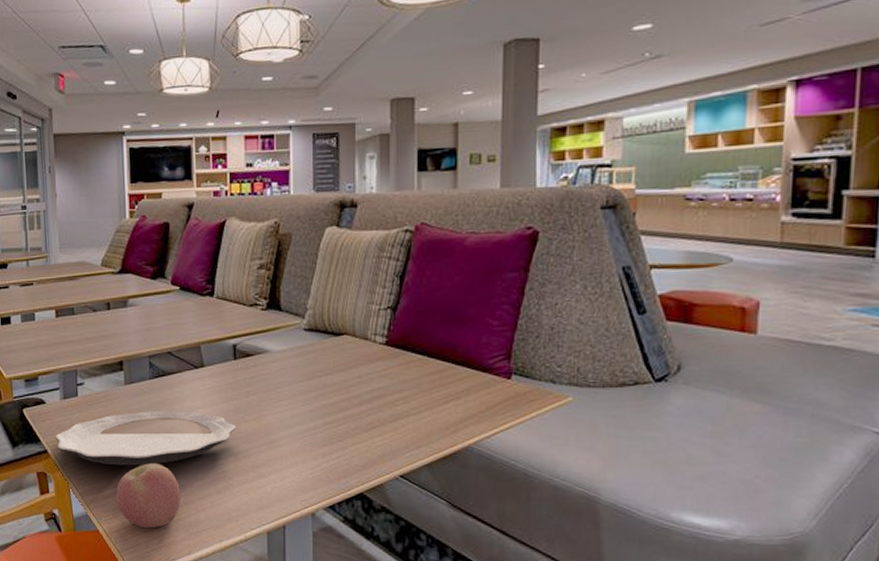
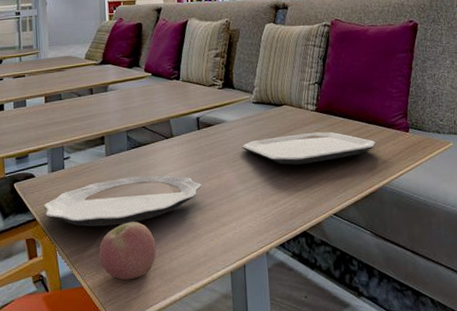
plate: none [288,371,464,411] -> present [242,131,376,165]

